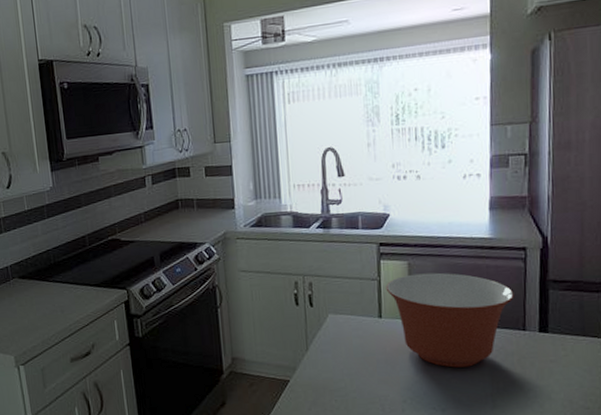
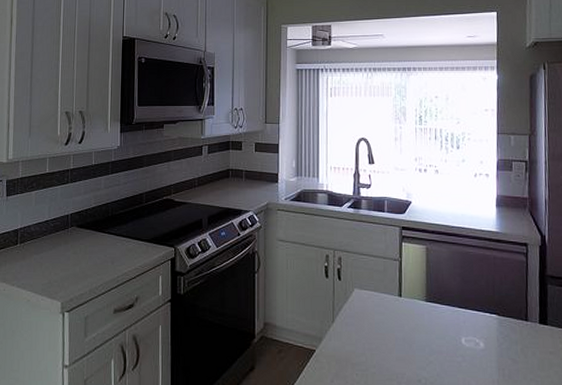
mixing bowl: present [385,272,514,368] -> none [406,258,518,352]

